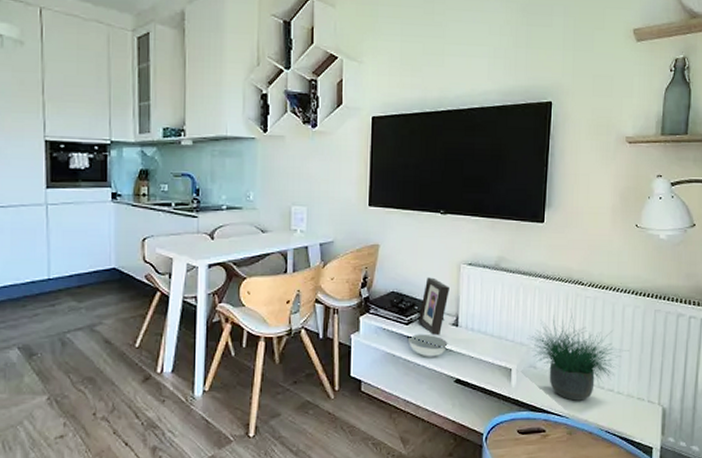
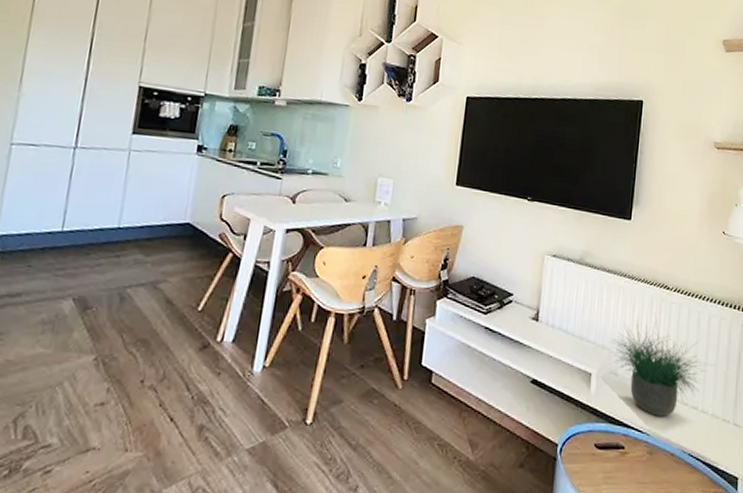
bowl: present [409,334,448,357] -> none [485,325,527,353]
picture frame: present [417,277,450,336] -> none [496,265,532,330]

